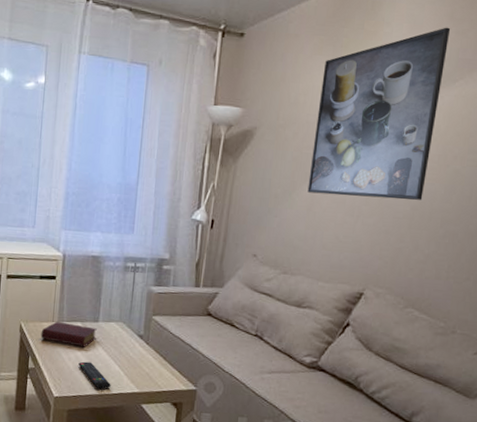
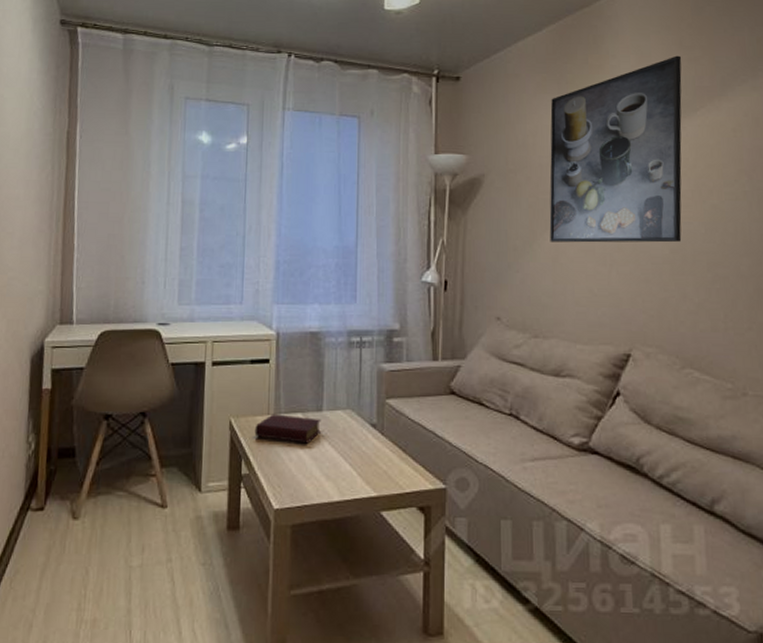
remote control: present [78,361,111,389] -> none [301,461,342,495]

